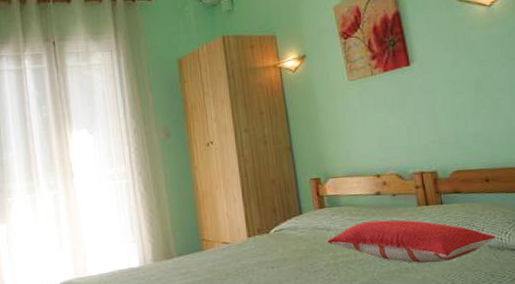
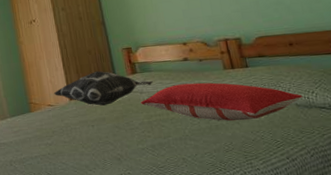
decorative pillow: none [229,203,342,244] -> present [53,71,153,106]

